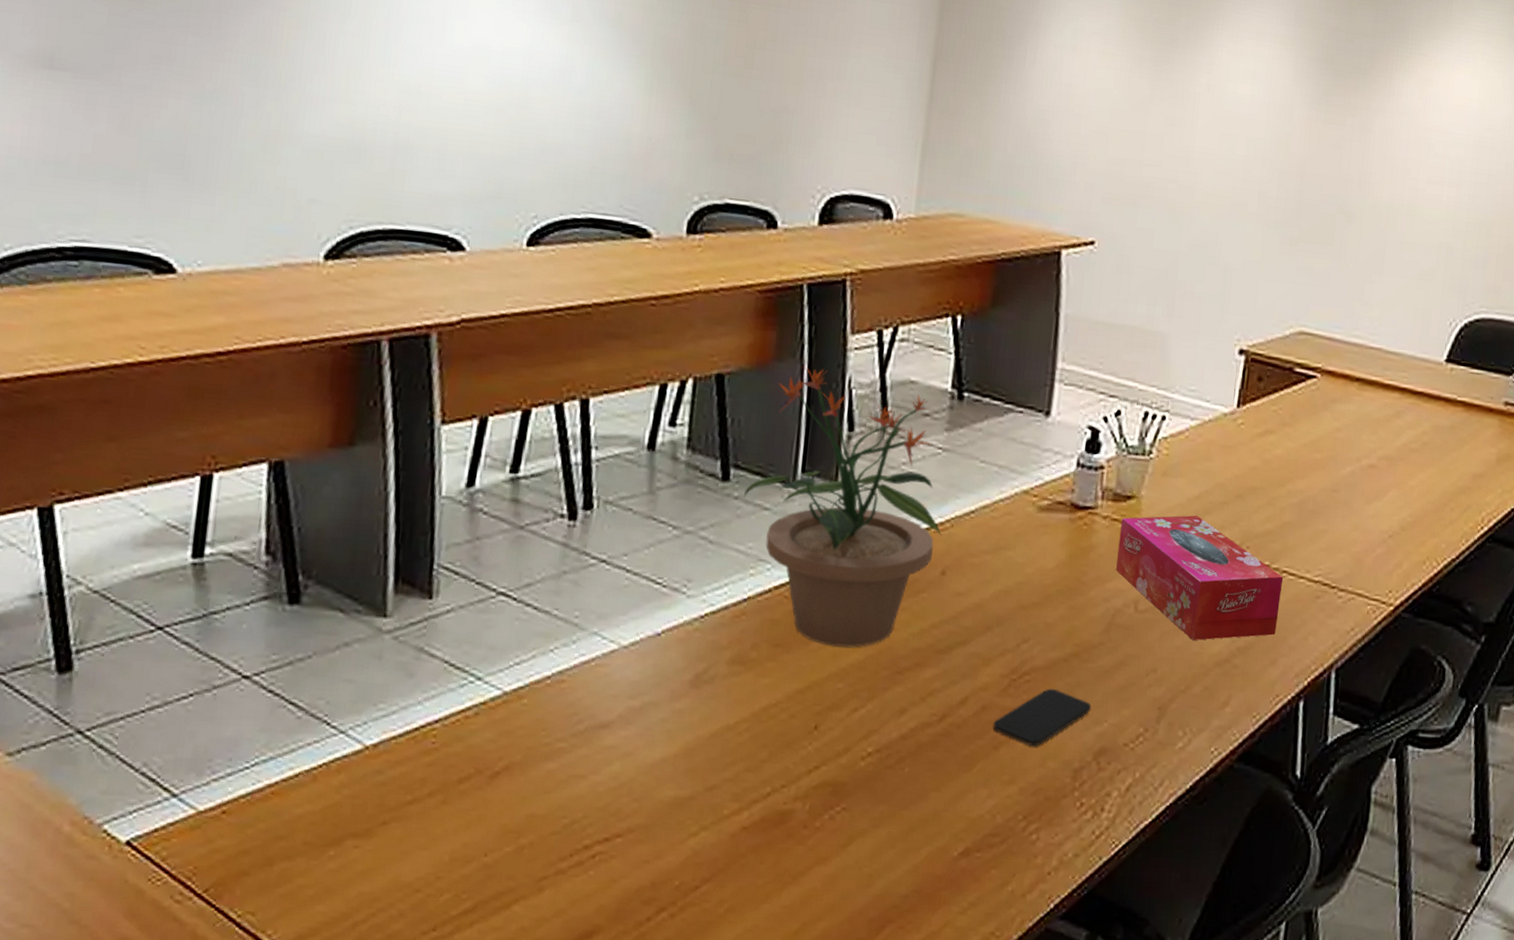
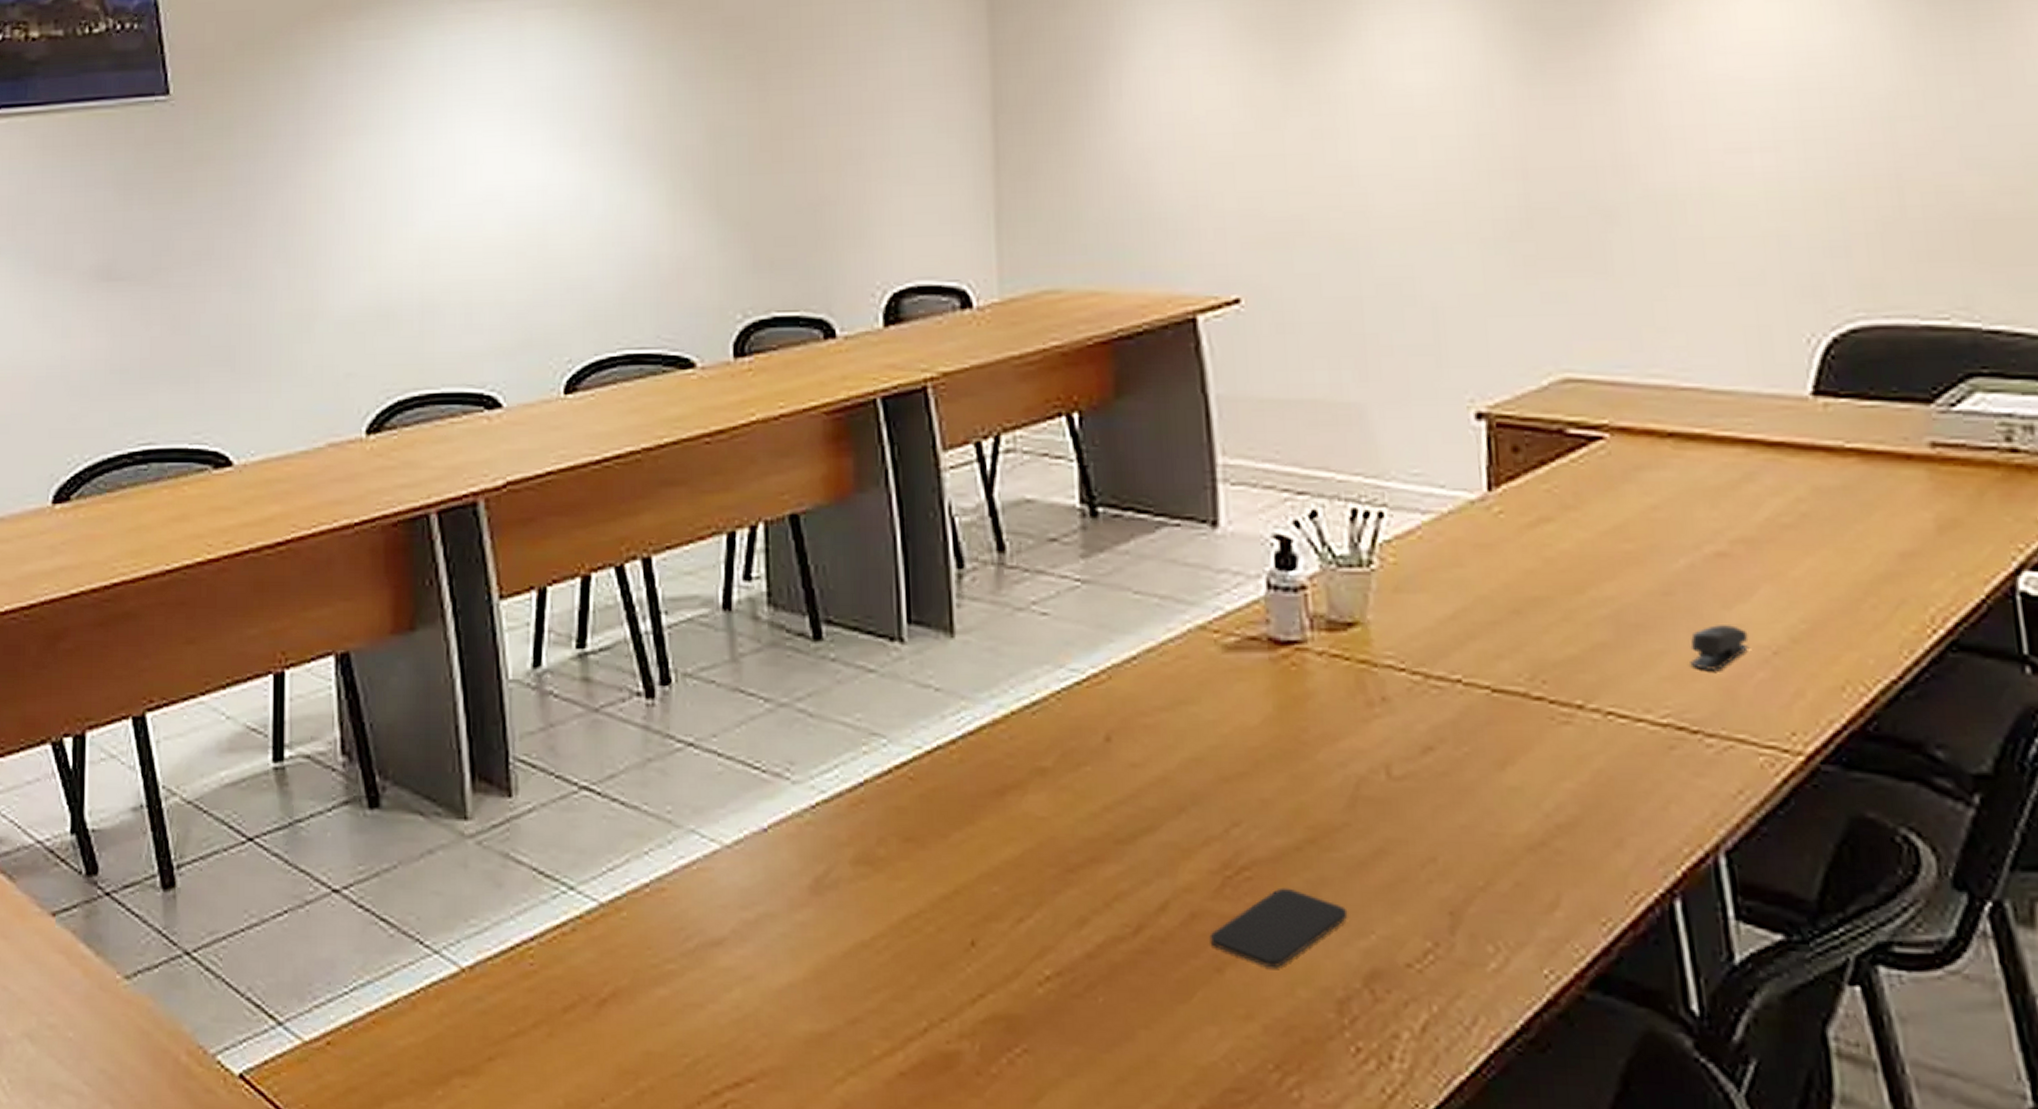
potted plant: present [744,367,942,648] -> none [842,496,1098,840]
tissue box: present [1116,515,1284,641] -> none [1344,643,1614,817]
stapler: none [1339,515,1377,546] -> present [1690,625,1750,670]

